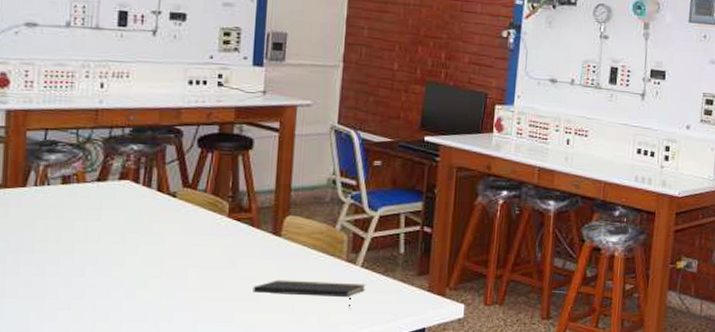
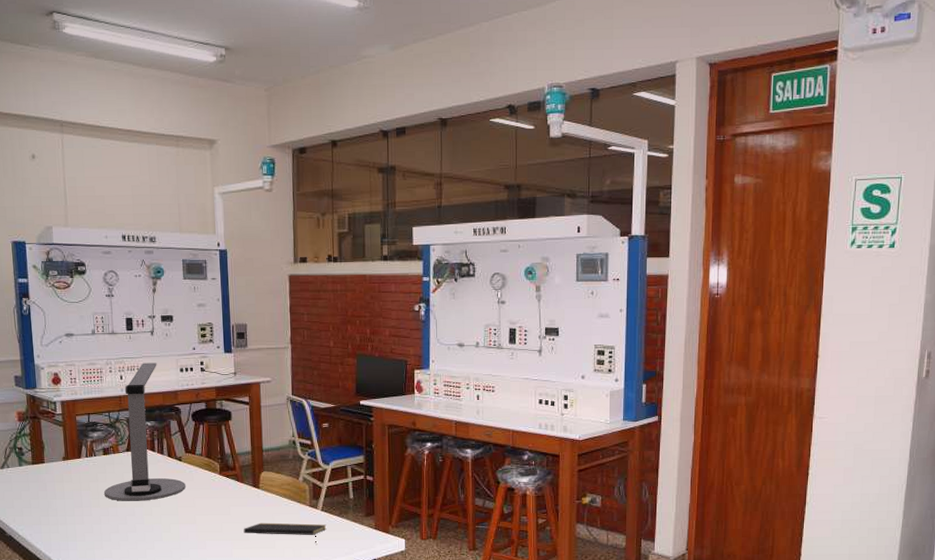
desk lamp: none [56,69,178,247] -> present [104,363,186,501]

